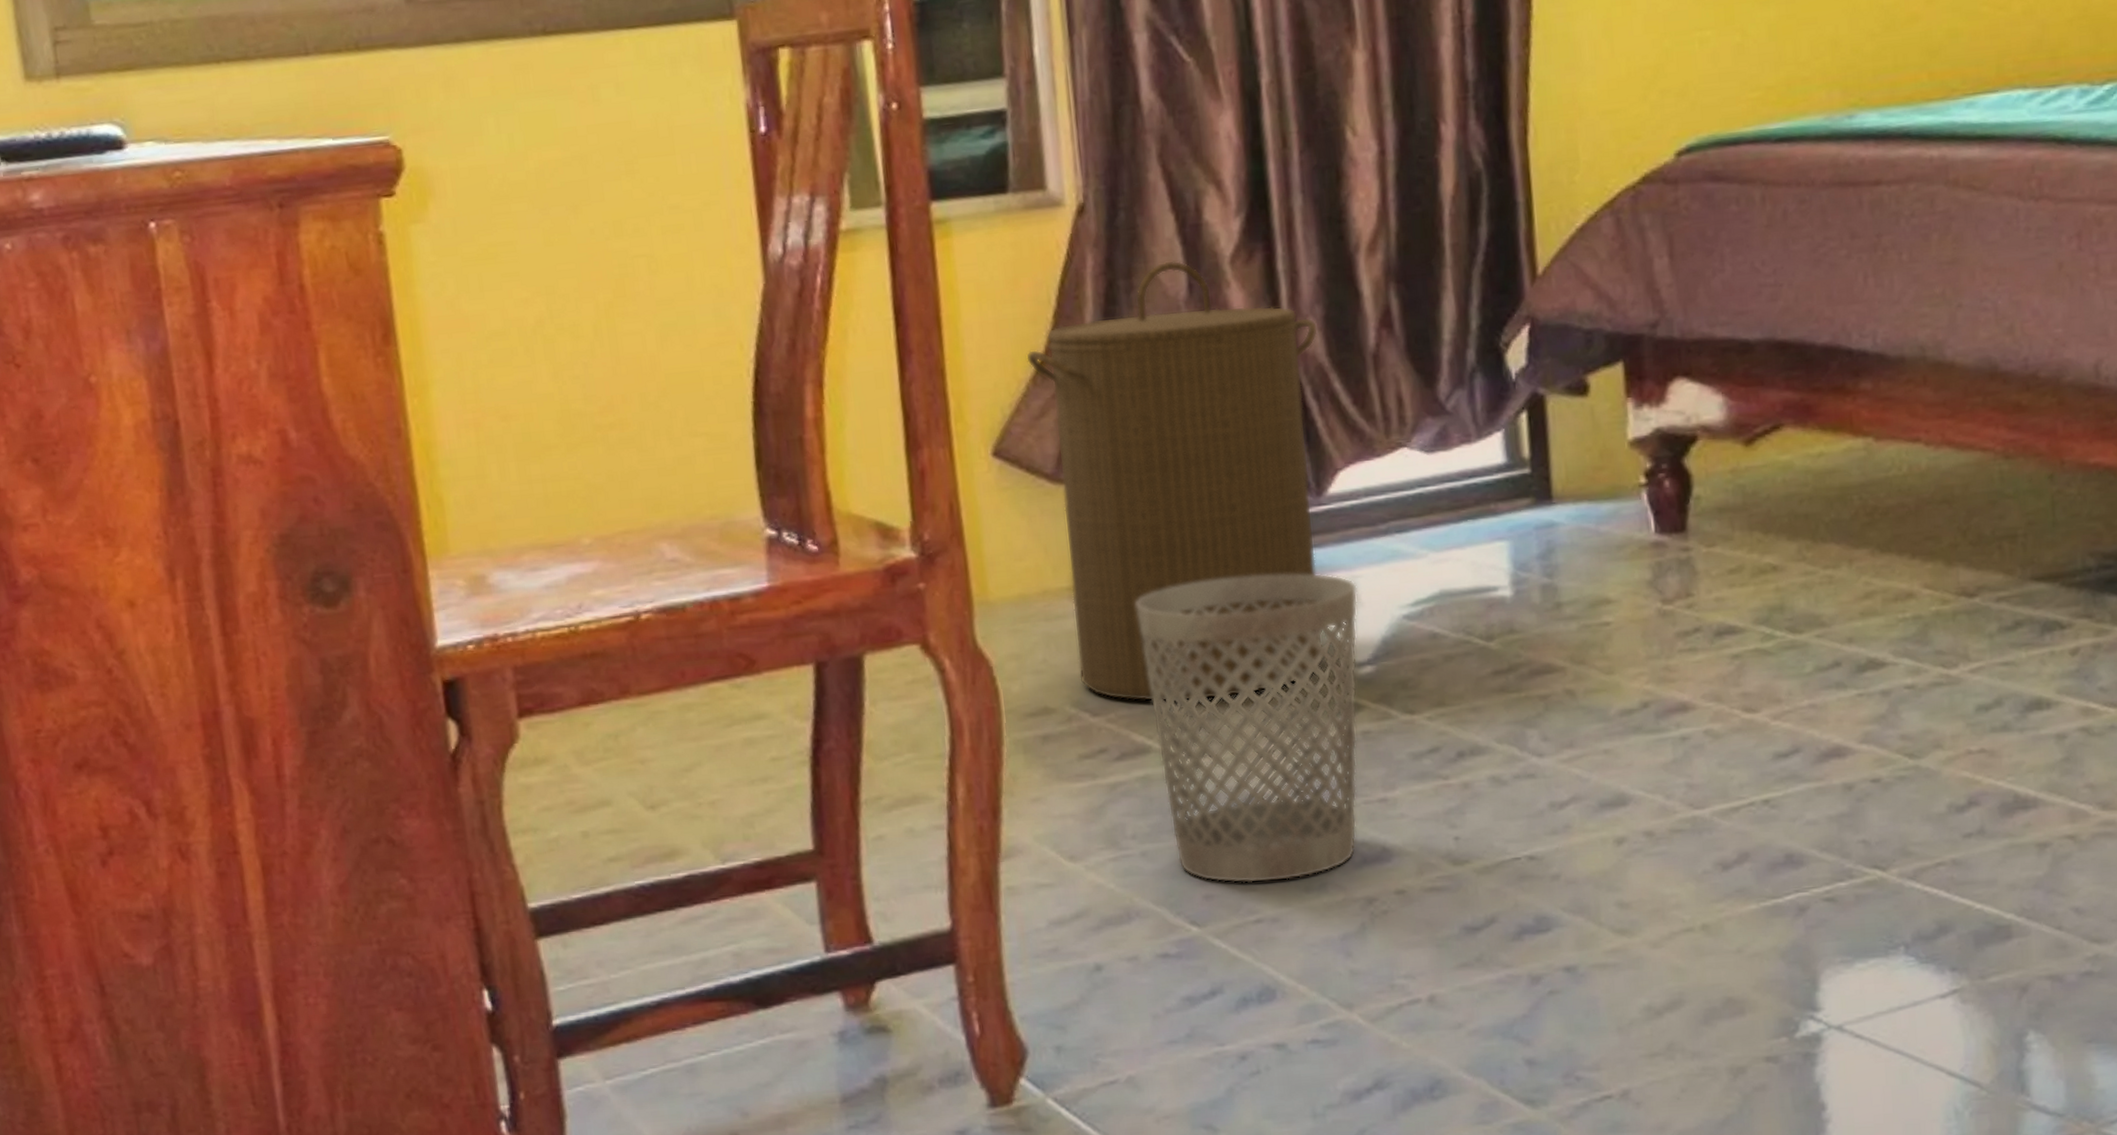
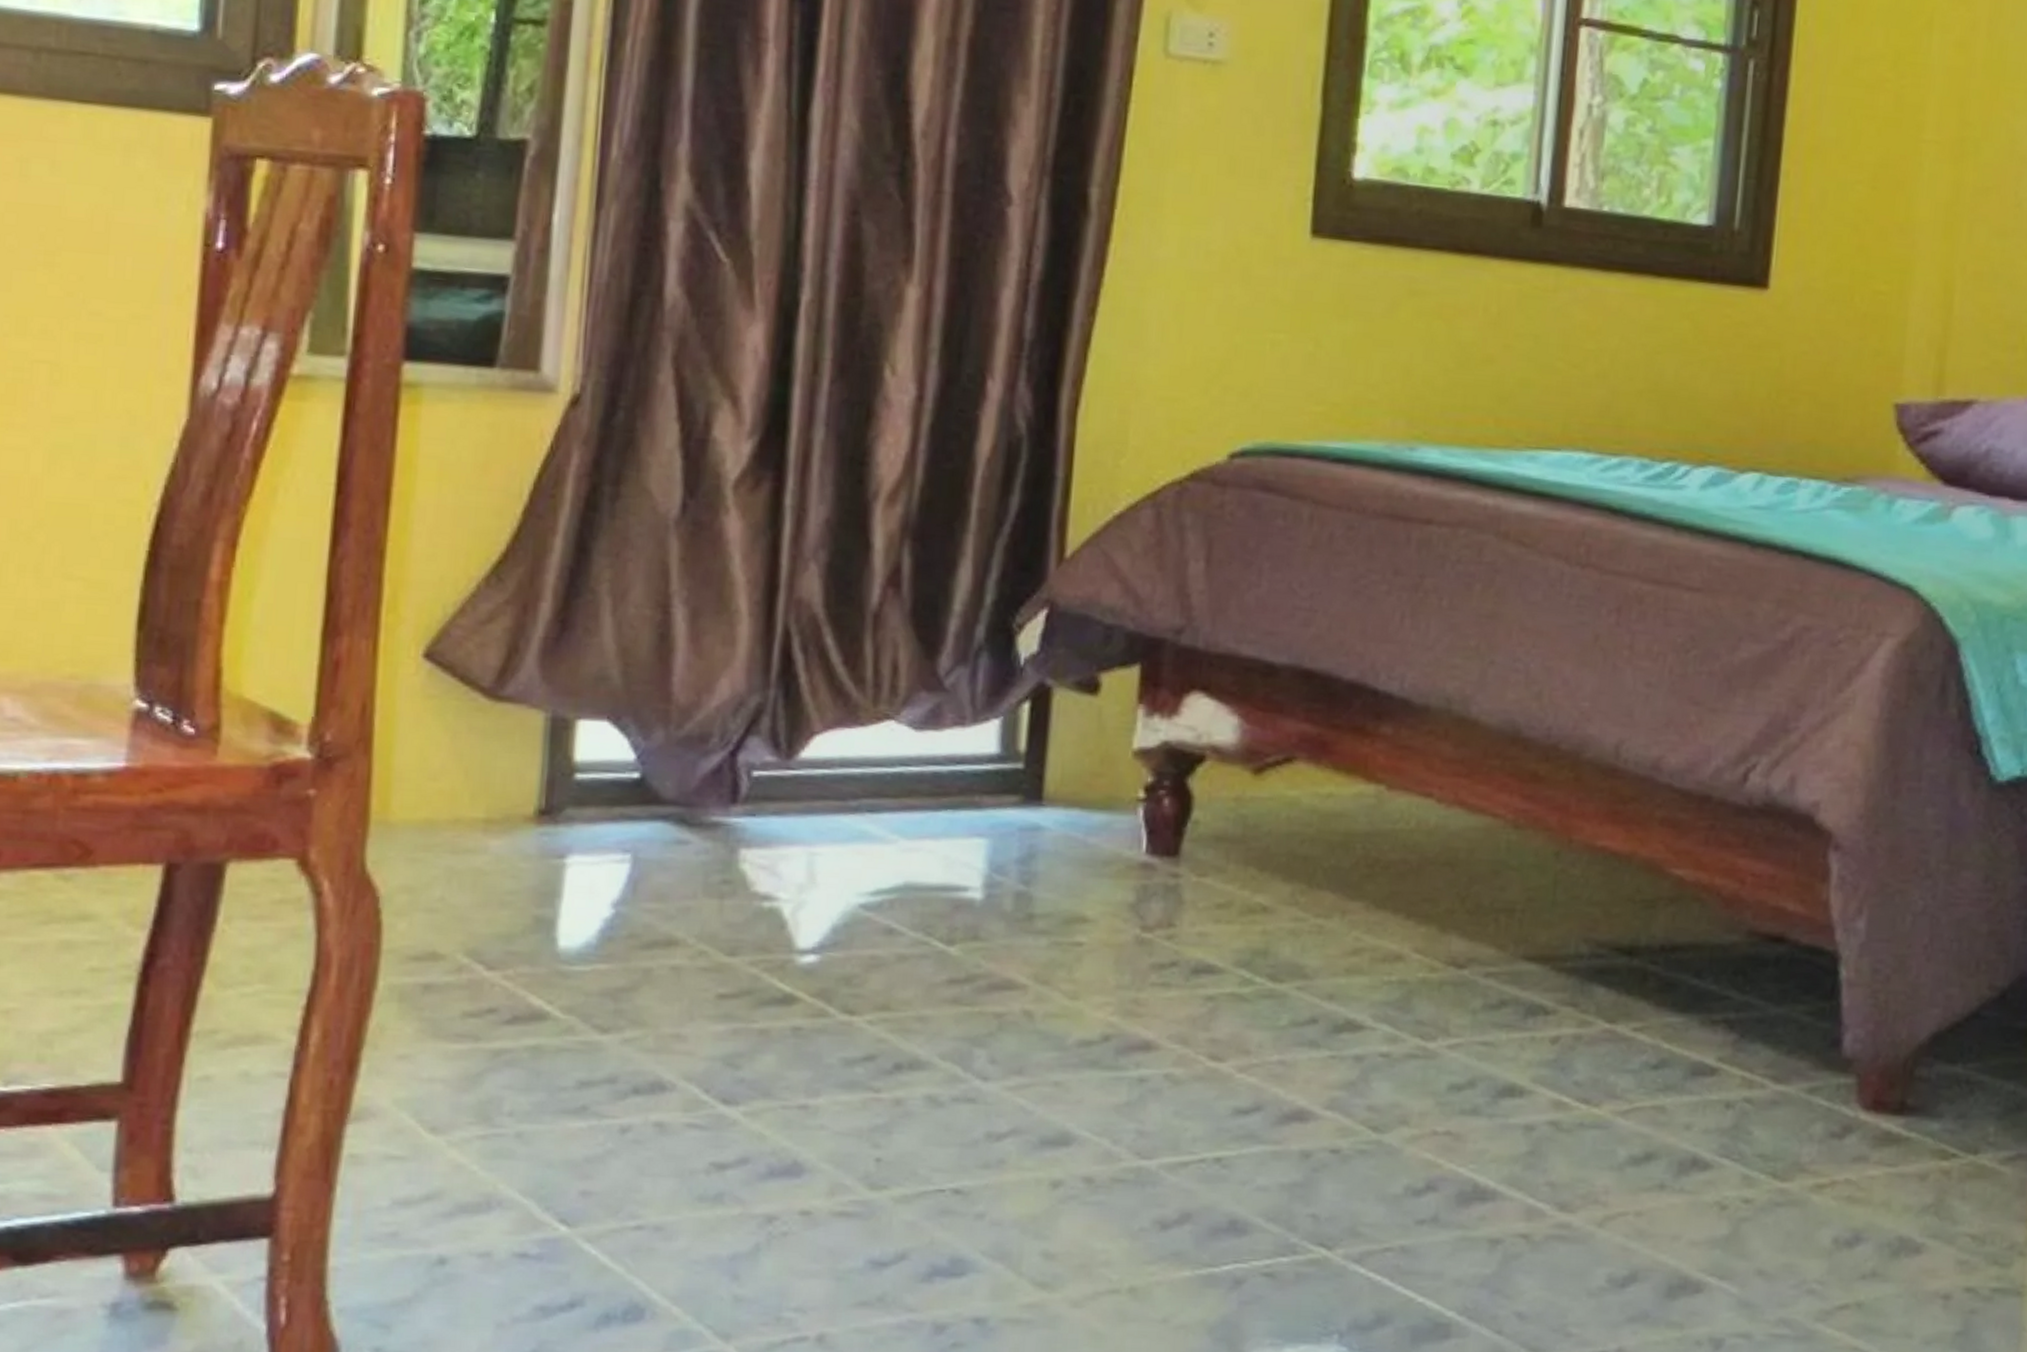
laundry hamper: present [1027,260,1323,702] -> none [480,473,819,967]
wastebasket: present [1135,573,1358,883] -> none [557,833,814,1185]

